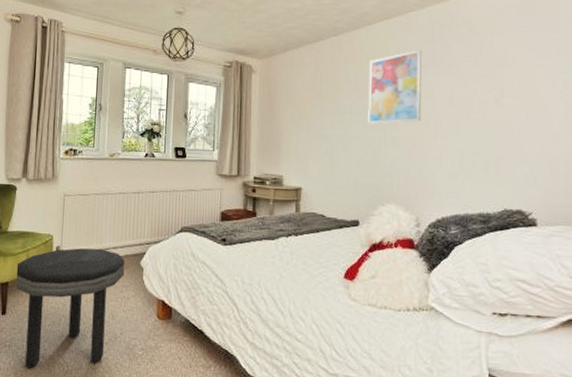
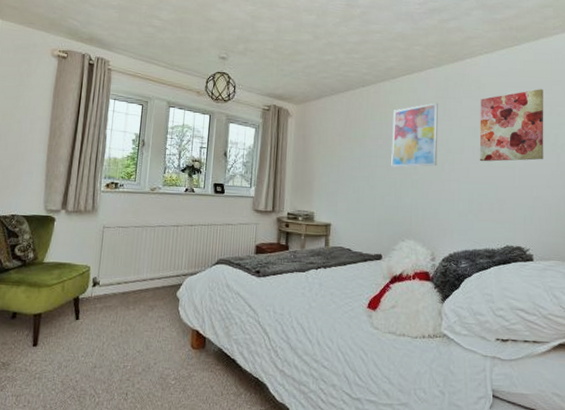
side table: present [15,248,125,368] -> none [49,279,162,400]
wall art: none [471,28,550,115] -> present [479,89,544,162]

